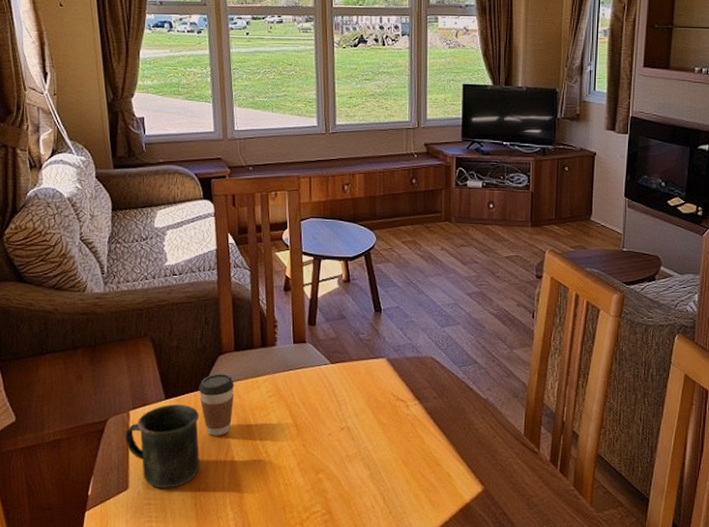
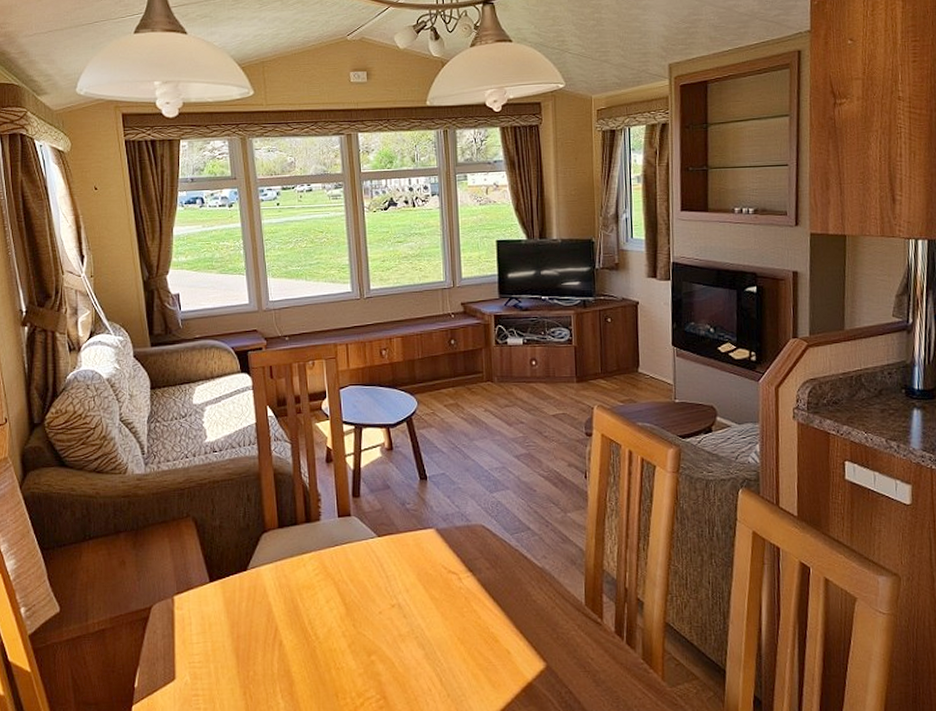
mug: present [125,405,200,488] -> none [170,587,248,678]
coffee cup: present [198,374,235,436] -> none [243,553,280,619]

